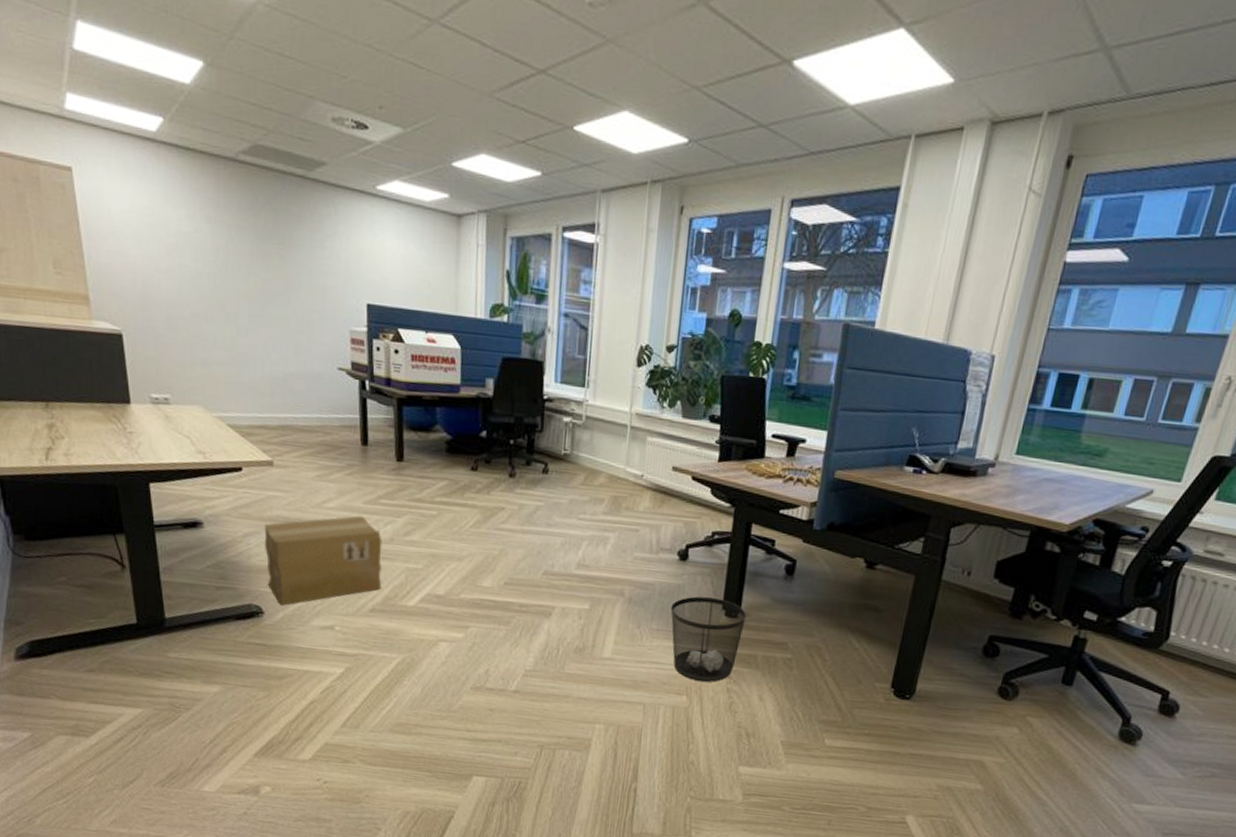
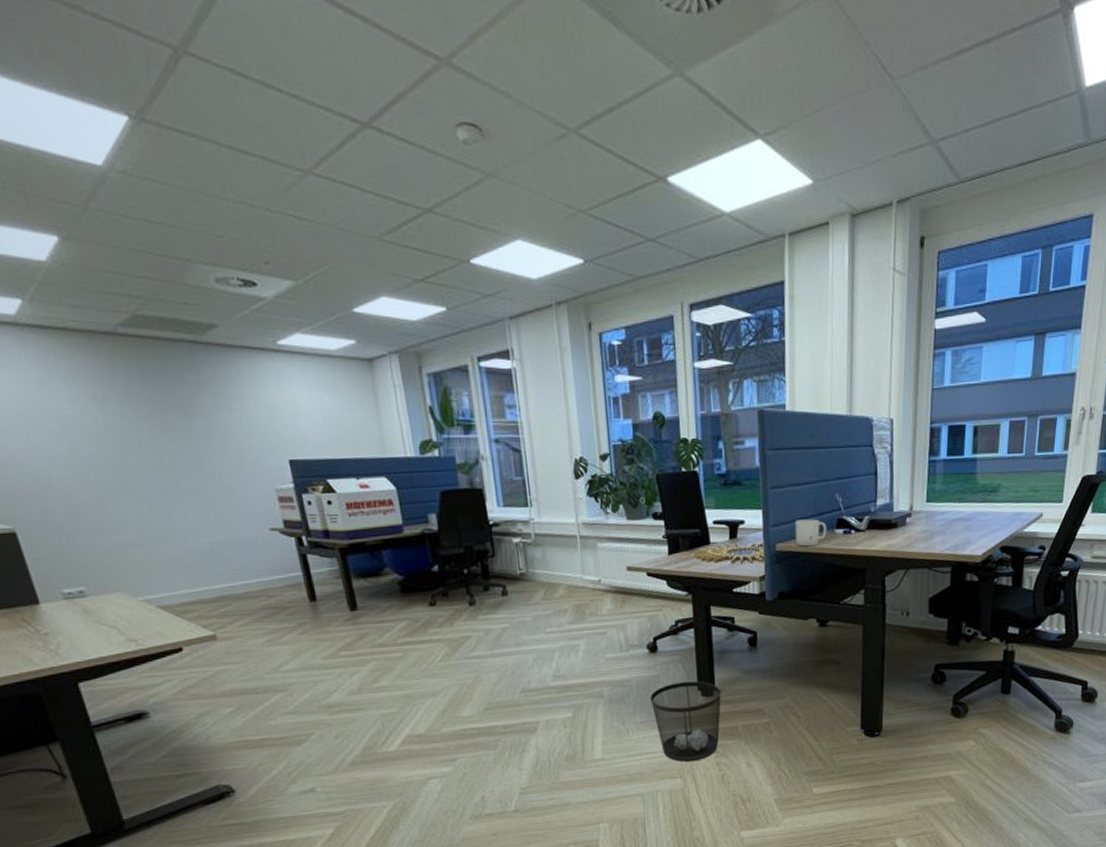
cardboard box: present [264,515,382,606] -> none [218,672,359,779]
mug: none [857,448,896,481] -> present [794,519,827,547]

